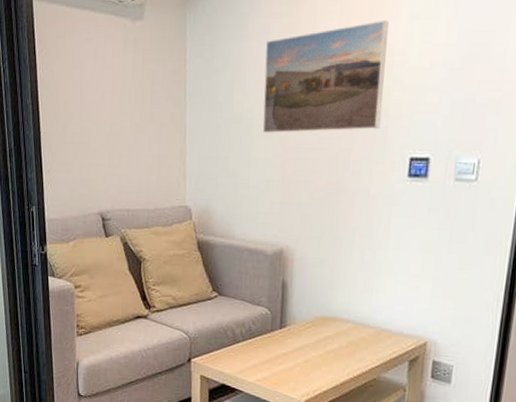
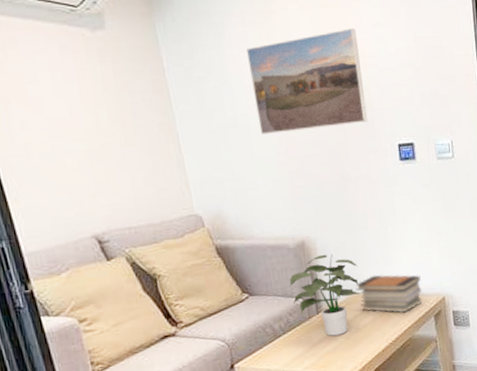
potted plant: none [259,267,334,356] -> present [289,254,360,336]
book stack: none [326,300,403,350] -> present [355,274,422,313]

